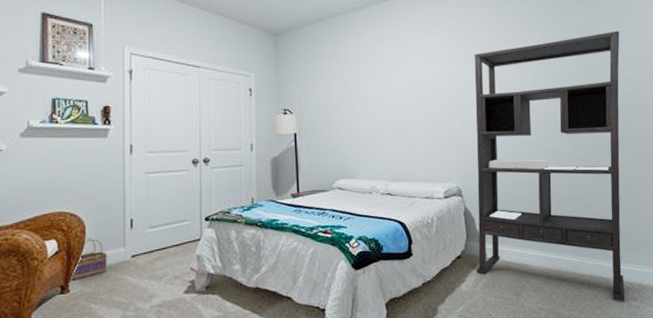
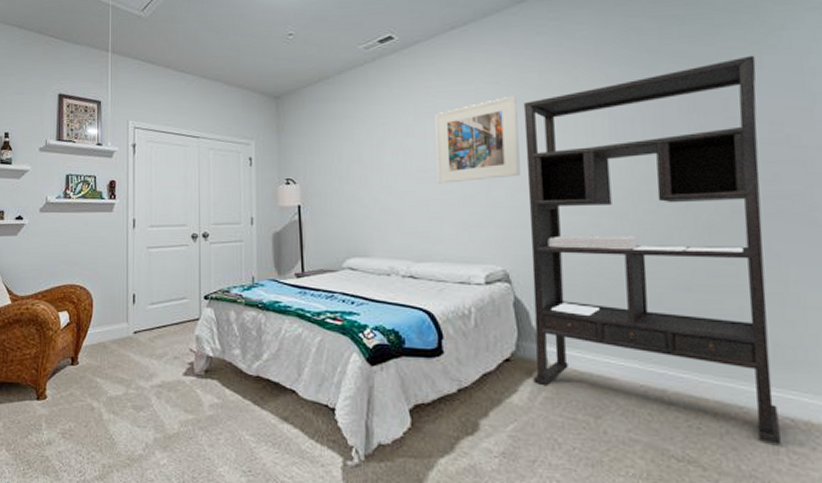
basket: present [70,238,107,280] -> none [79,311,111,353]
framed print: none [409,47,471,117] -> present [435,95,521,184]

